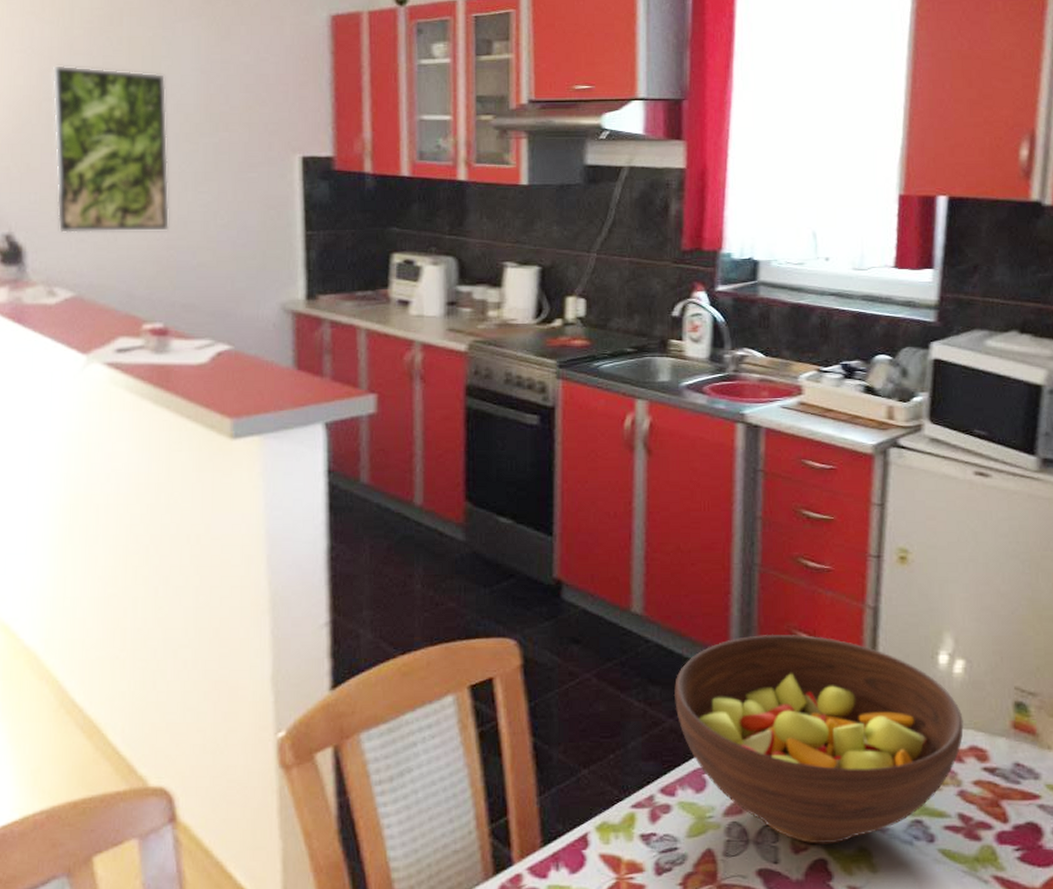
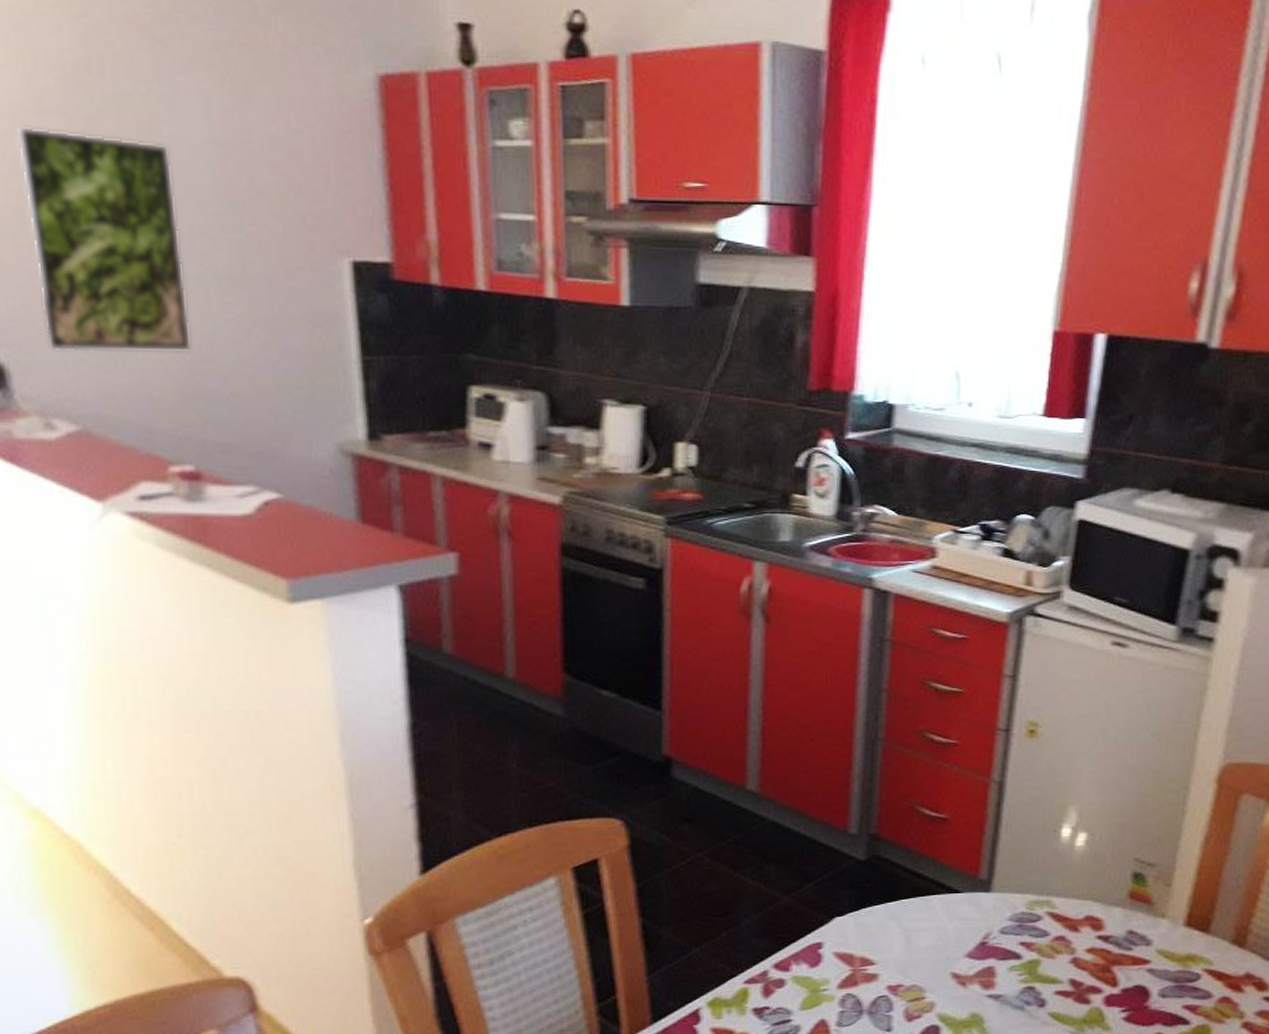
fruit bowl: present [673,634,964,844] -> none [789,810,1082,1012]

